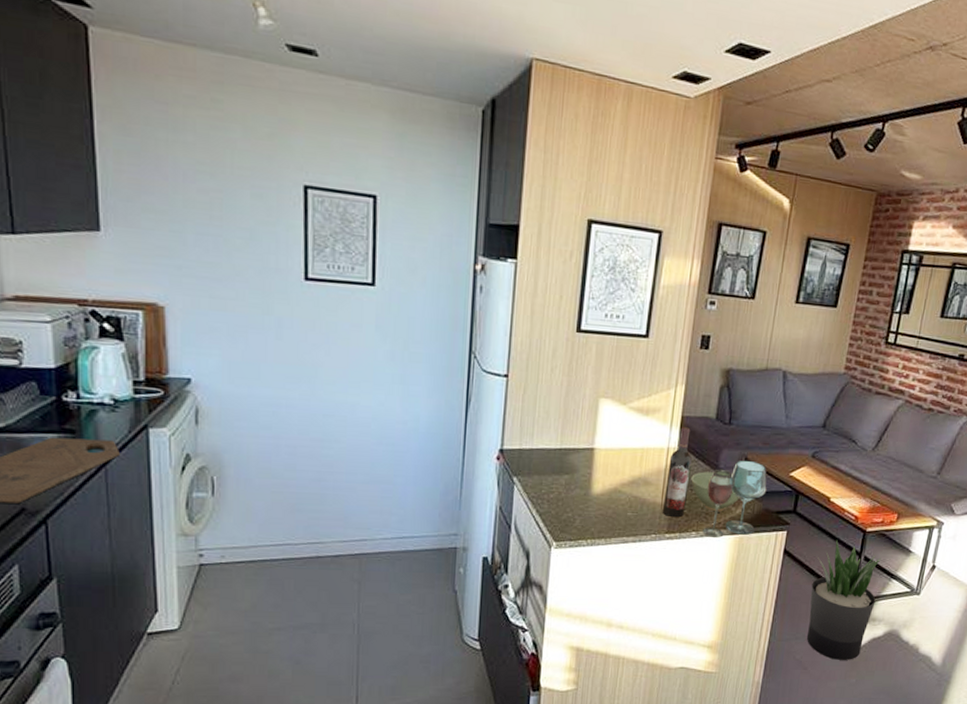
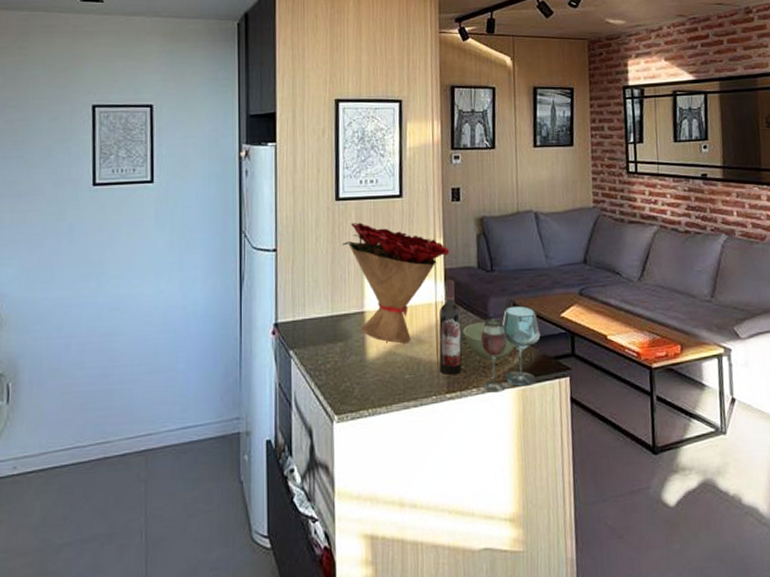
flower bouquet: none [578,357,690,483] -> present [342,222,450,344]
planter: present [807,540,880,660] -> none [607,381,680,522]

